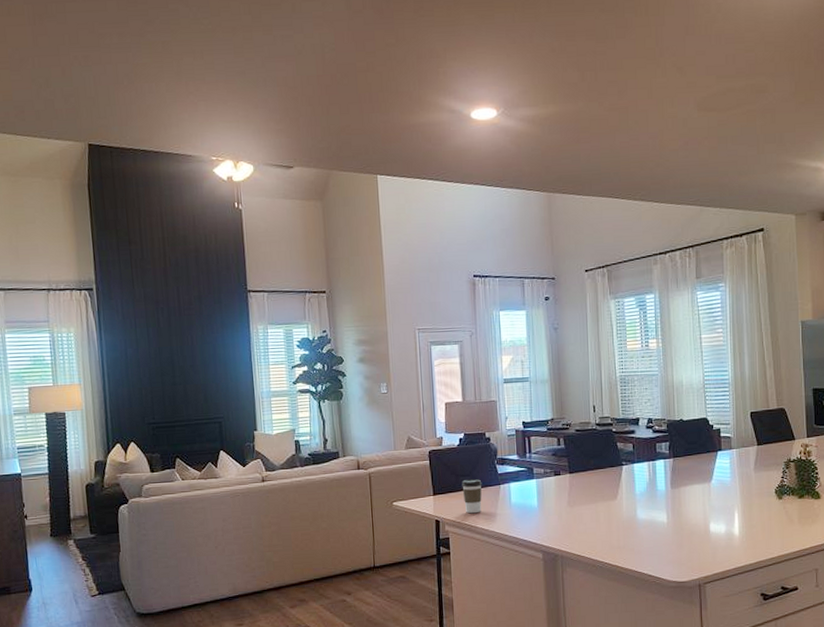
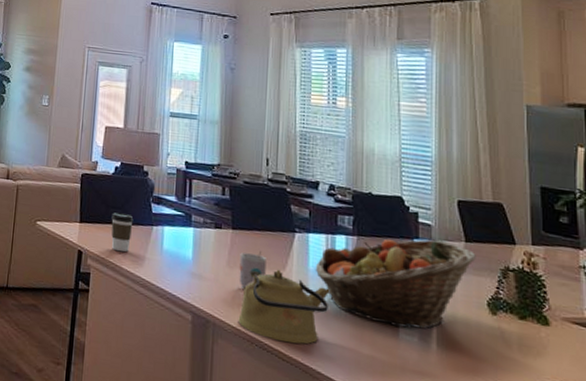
mug: none [578,487,601,521] -> present [239,251,266,288]
kettle: none [581,499,655,558] -> present [238,269,330,345]
fruit basket: none [641,448,766,526] -> present [315,239,476,329]

